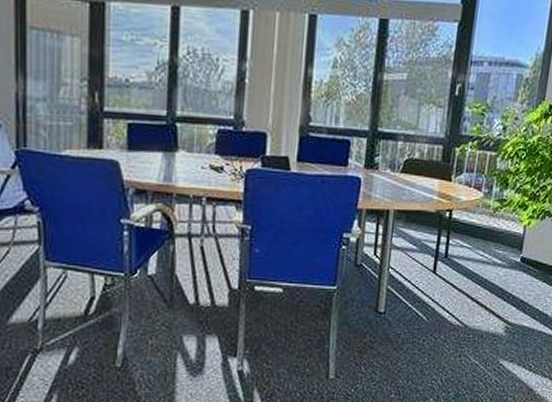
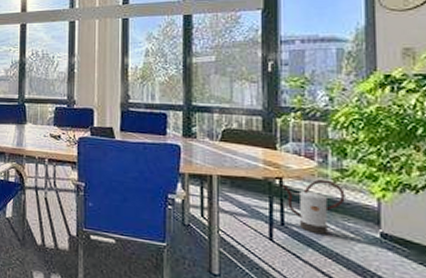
watering can: none [451,210,501,264] -> present [282,179,345,235]

